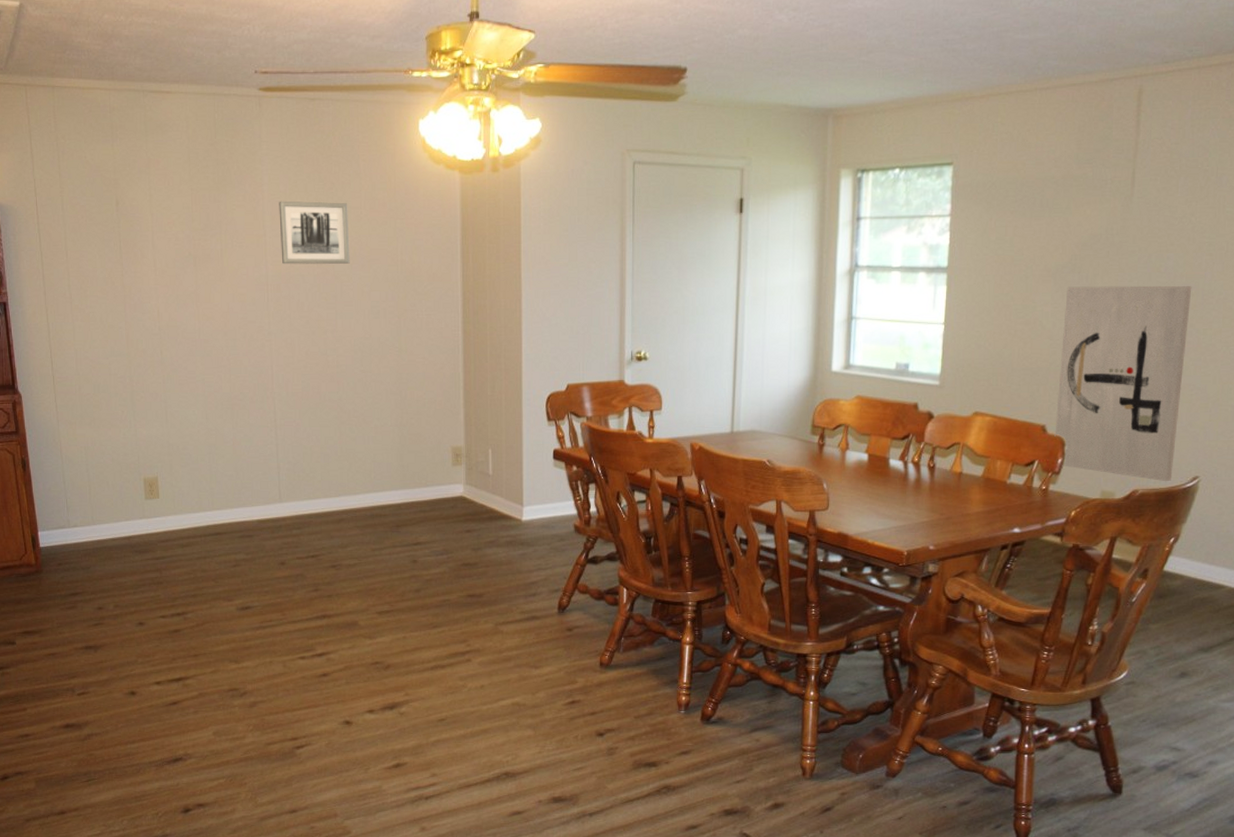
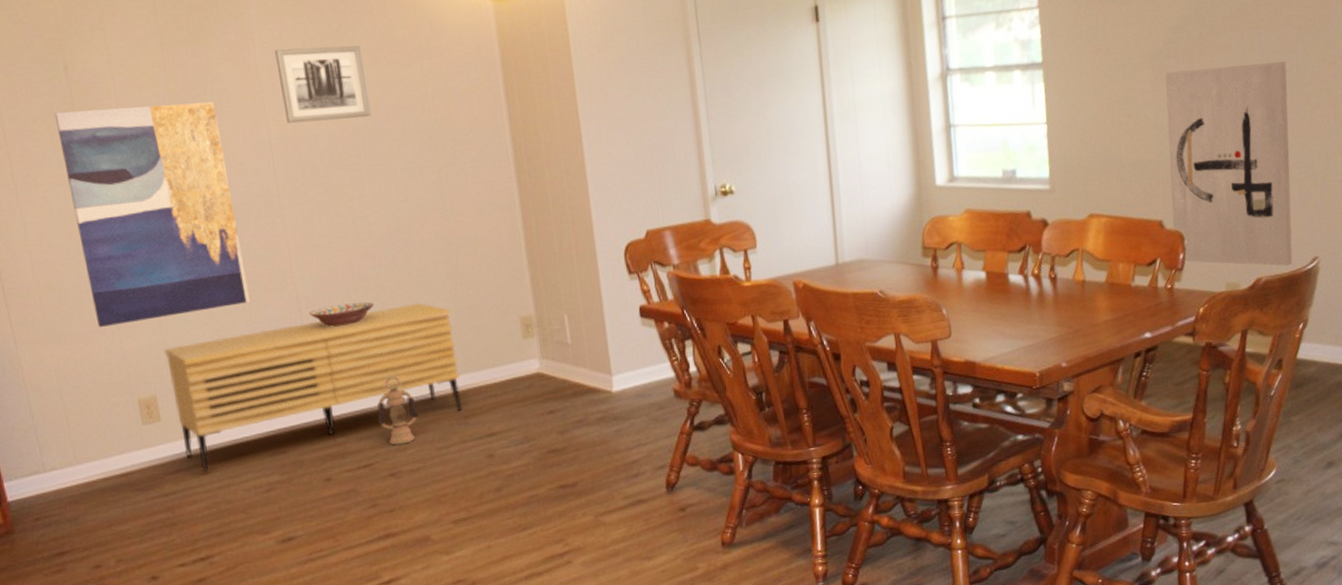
wall art: none [105,239,237,416] -> present [54,101,250,327]
sideboard: none [167,425,397,543] -> present [164,303,462,472]
decorative bowl: none [282,419,334,437] -> present [309,302,374,327]
lantern: none [327,484,360,542] -> present [377,375,419,446]

